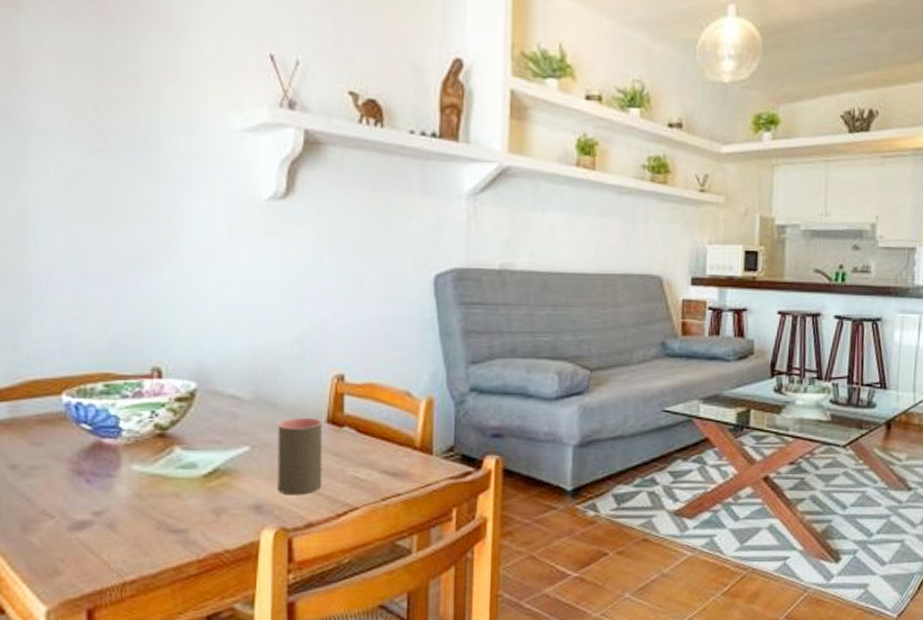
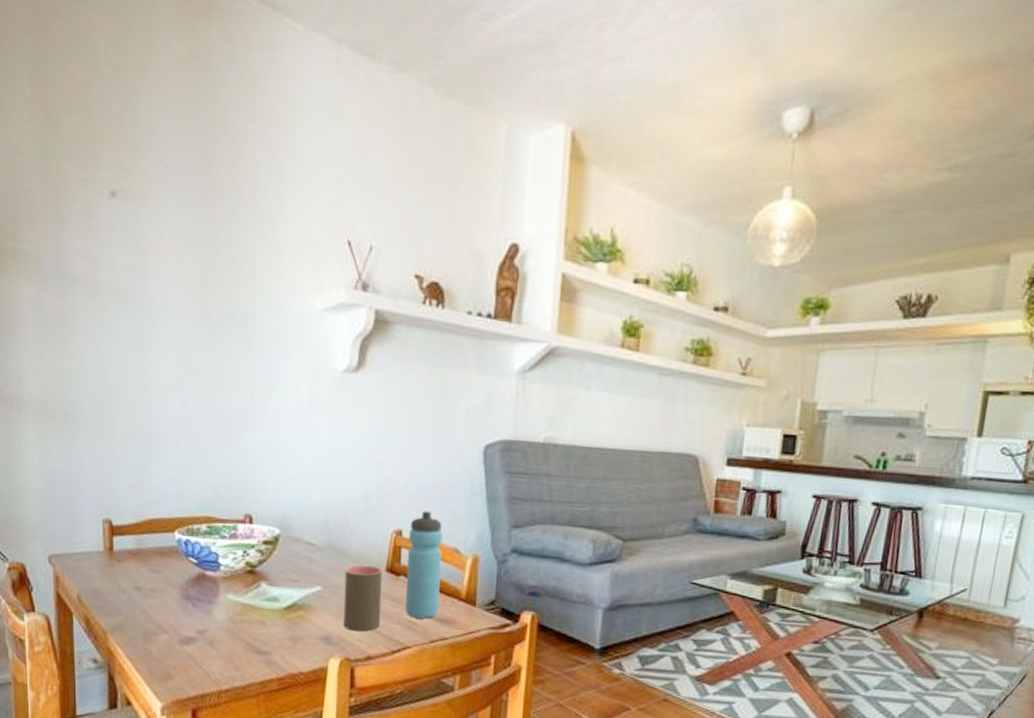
water bottle: none [350,351,391,474] -> present [405,511,443,619]

